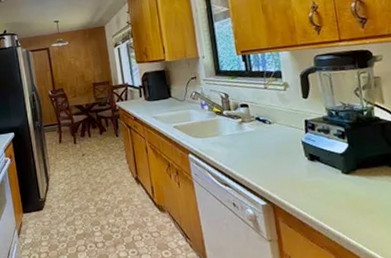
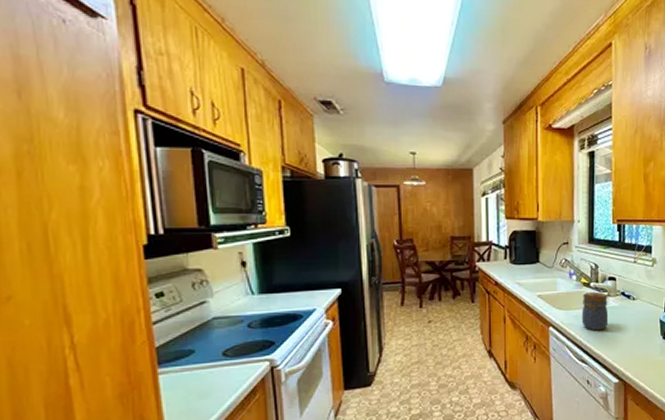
jar: none [217,119,247,156] -> present [582,291,609,331]

